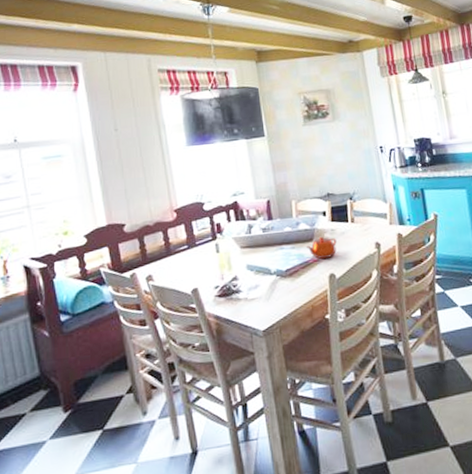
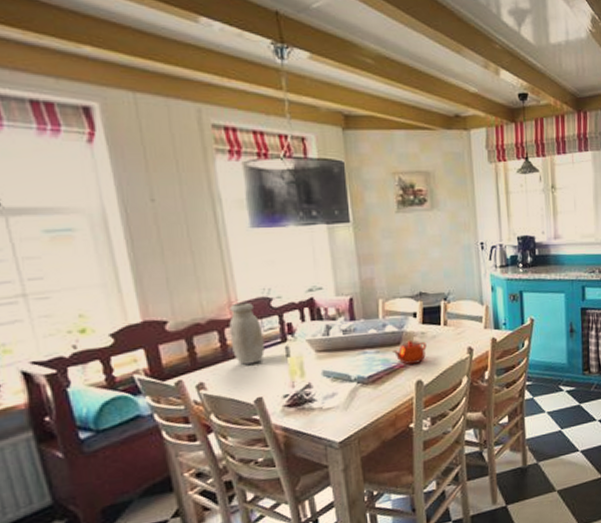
jar: none [171,207,199,260] -> present [229,302,265,365]

